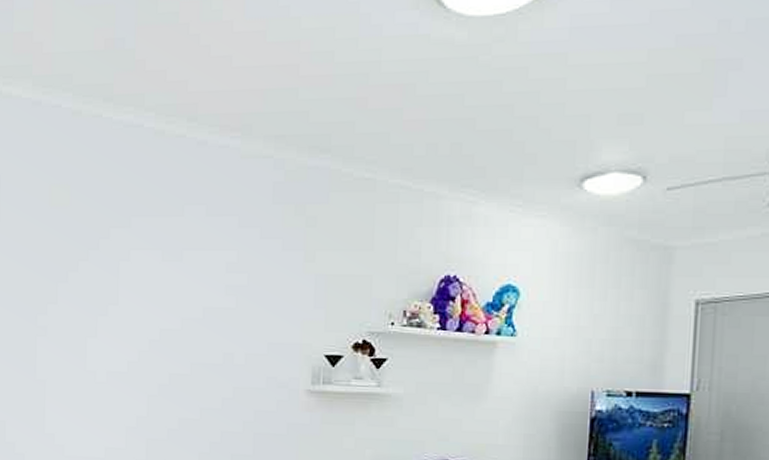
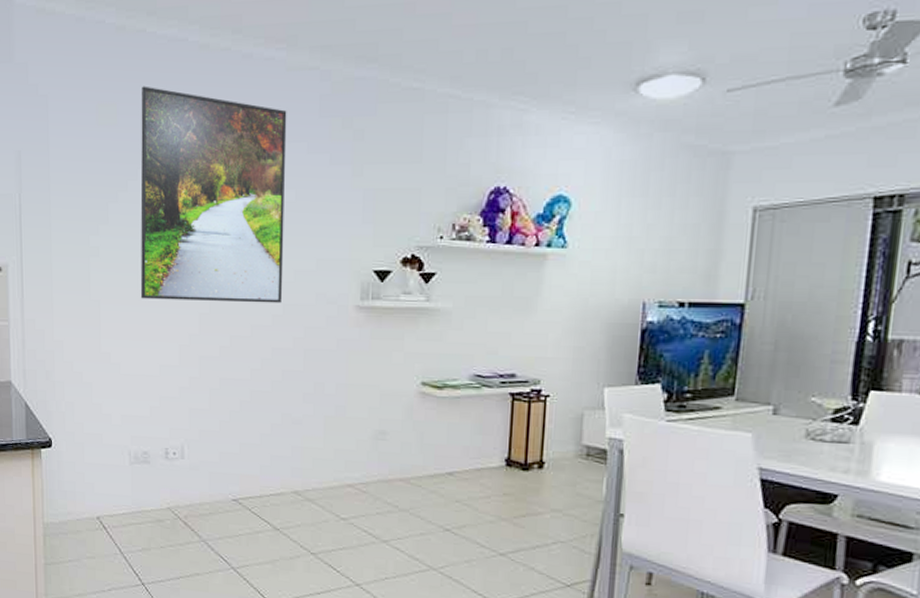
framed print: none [87,169,240,387] -> present [140,86,287,303]

